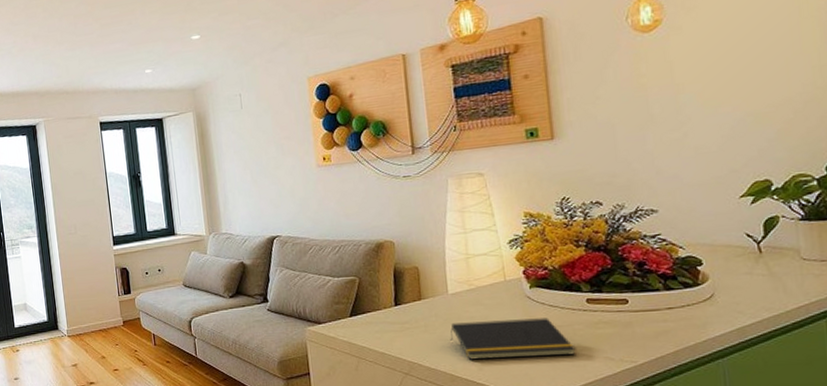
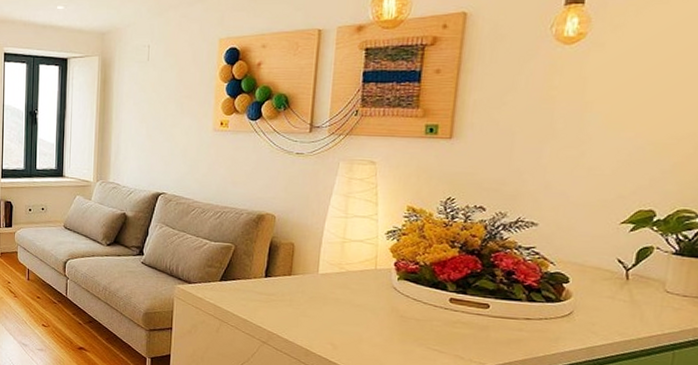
notepad: present [450,318,576,360] -> none [312,302,430,349]

